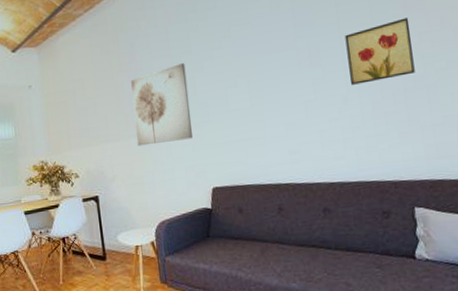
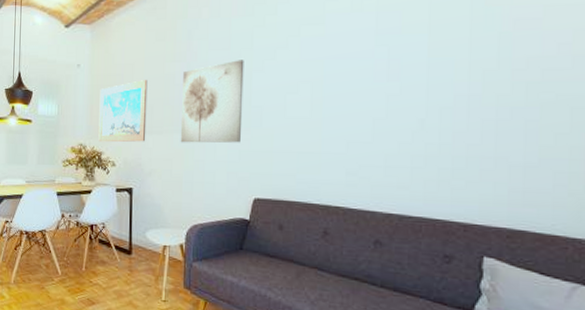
wall art: none [54,92,105,157] -> present [98,80,148,143]
wall art: present [345,17,415,85] -> none [431,37,518,108]

